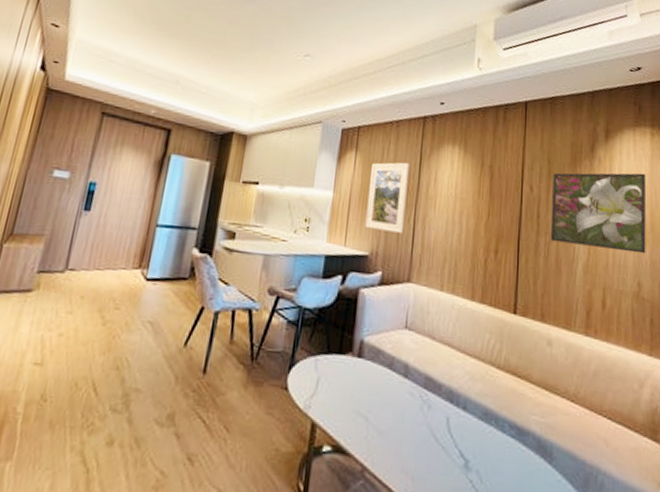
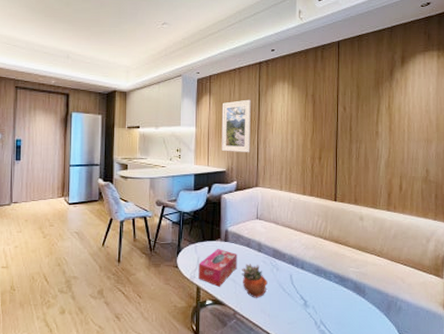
tissue box: none [315,367,374,426] -> present [198,249,237,287]
succulent planter: none [377,394,414,449] -> present [241,264,268,298]
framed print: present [550,172,647,254] -> none [360,88,433,148]

